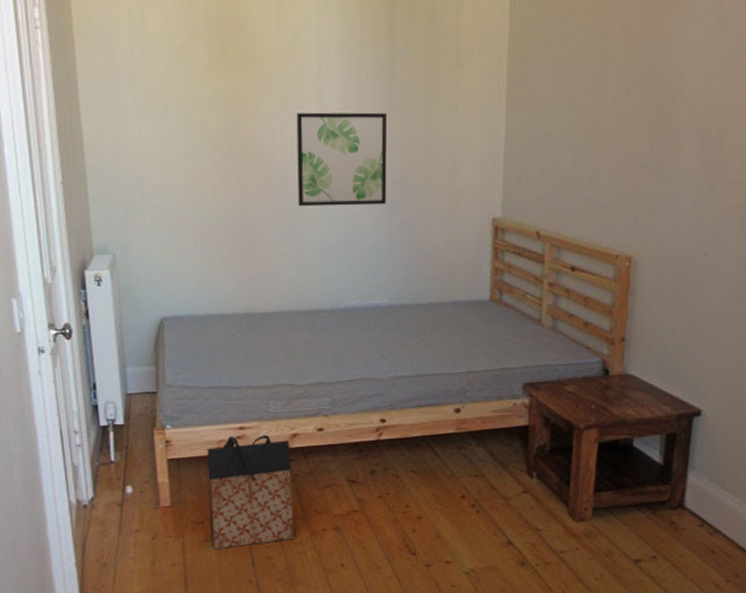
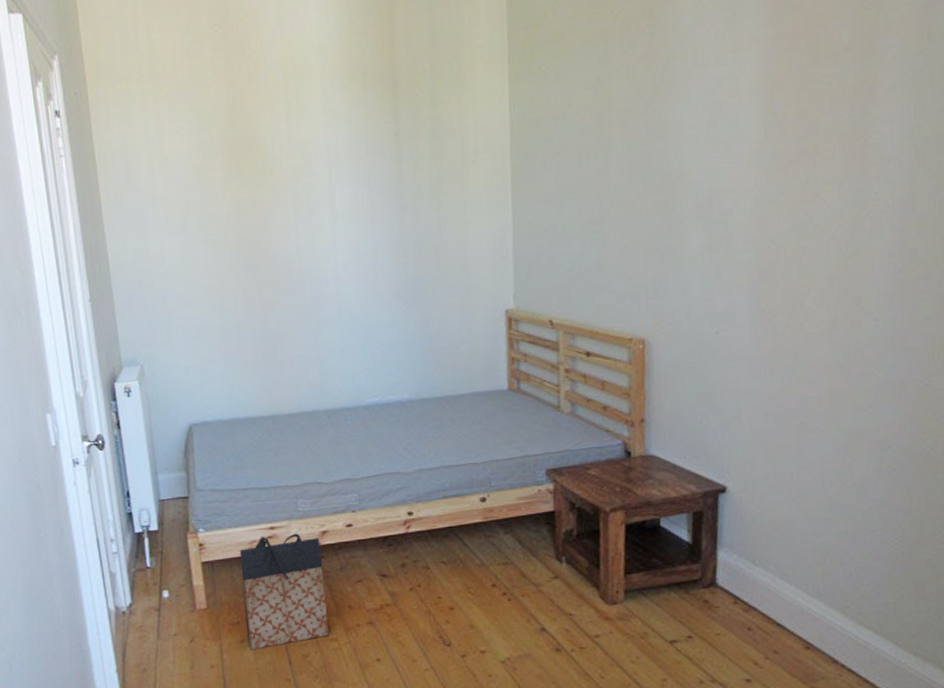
wall art: present [296,112,388,207] -> none [310,215,401,310]

